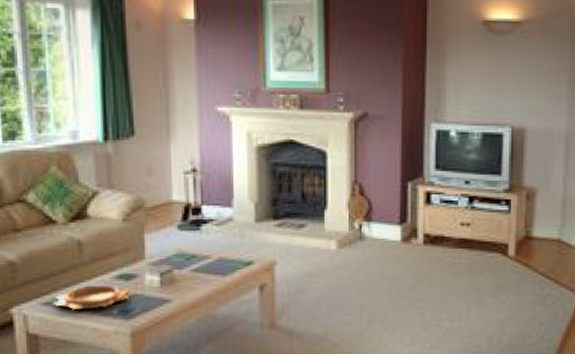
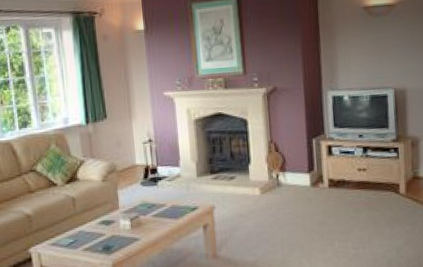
decorative bowl: present [53,284,129,311] -> none [57,228,109,249]

